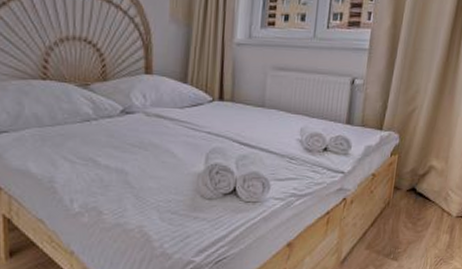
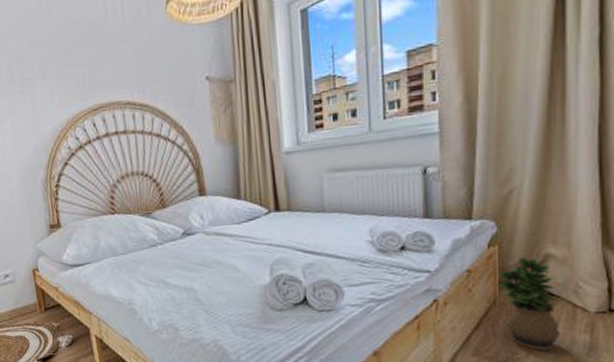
potted plant: none [392,167,432,247] -> present [497,257,561,351]

